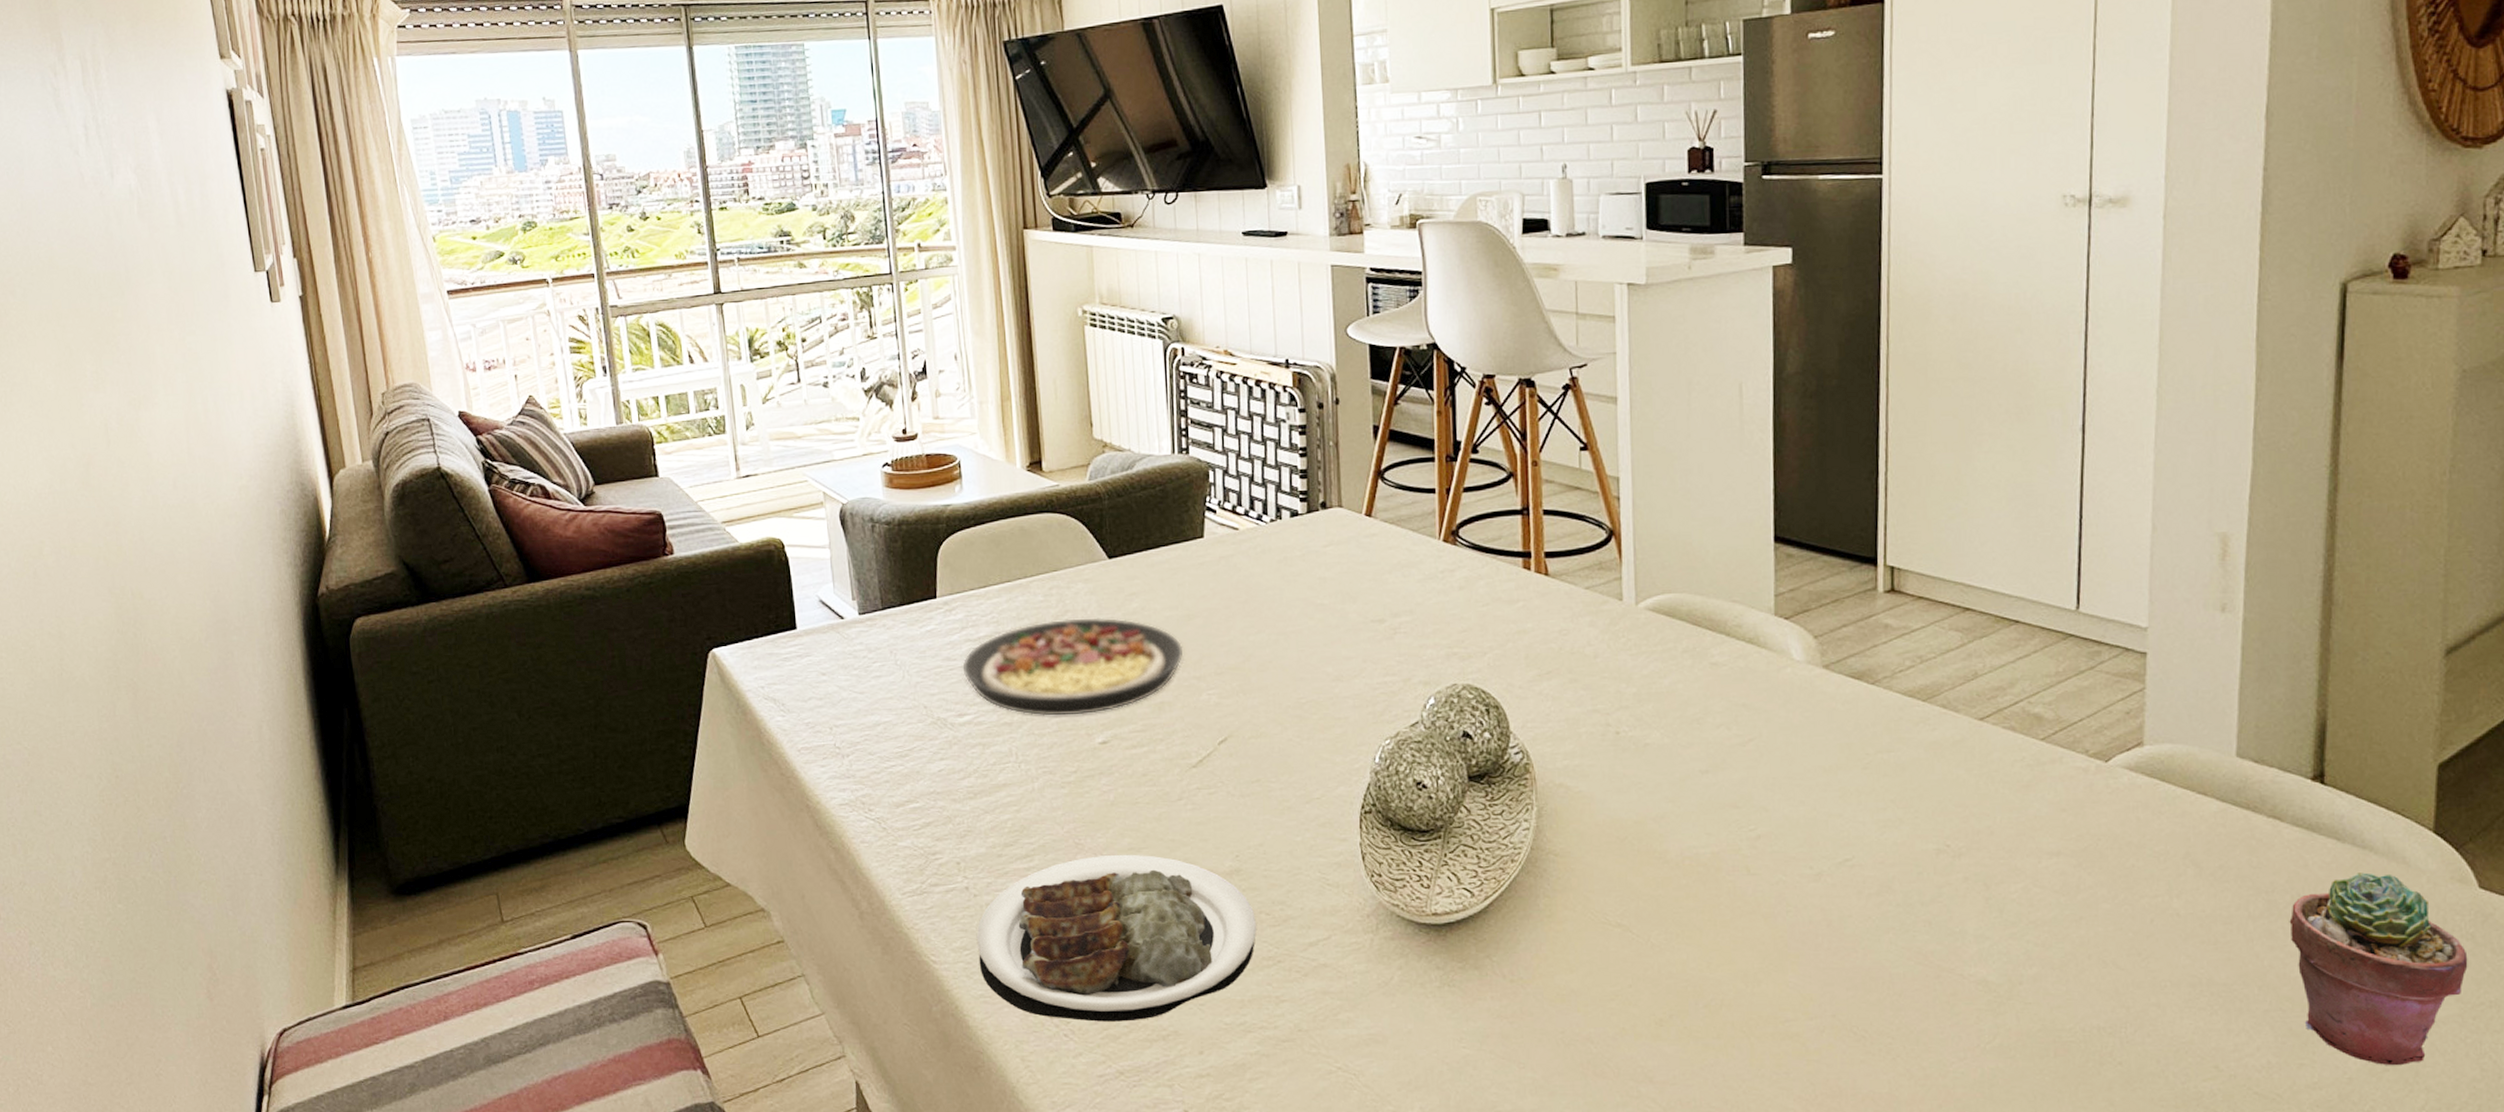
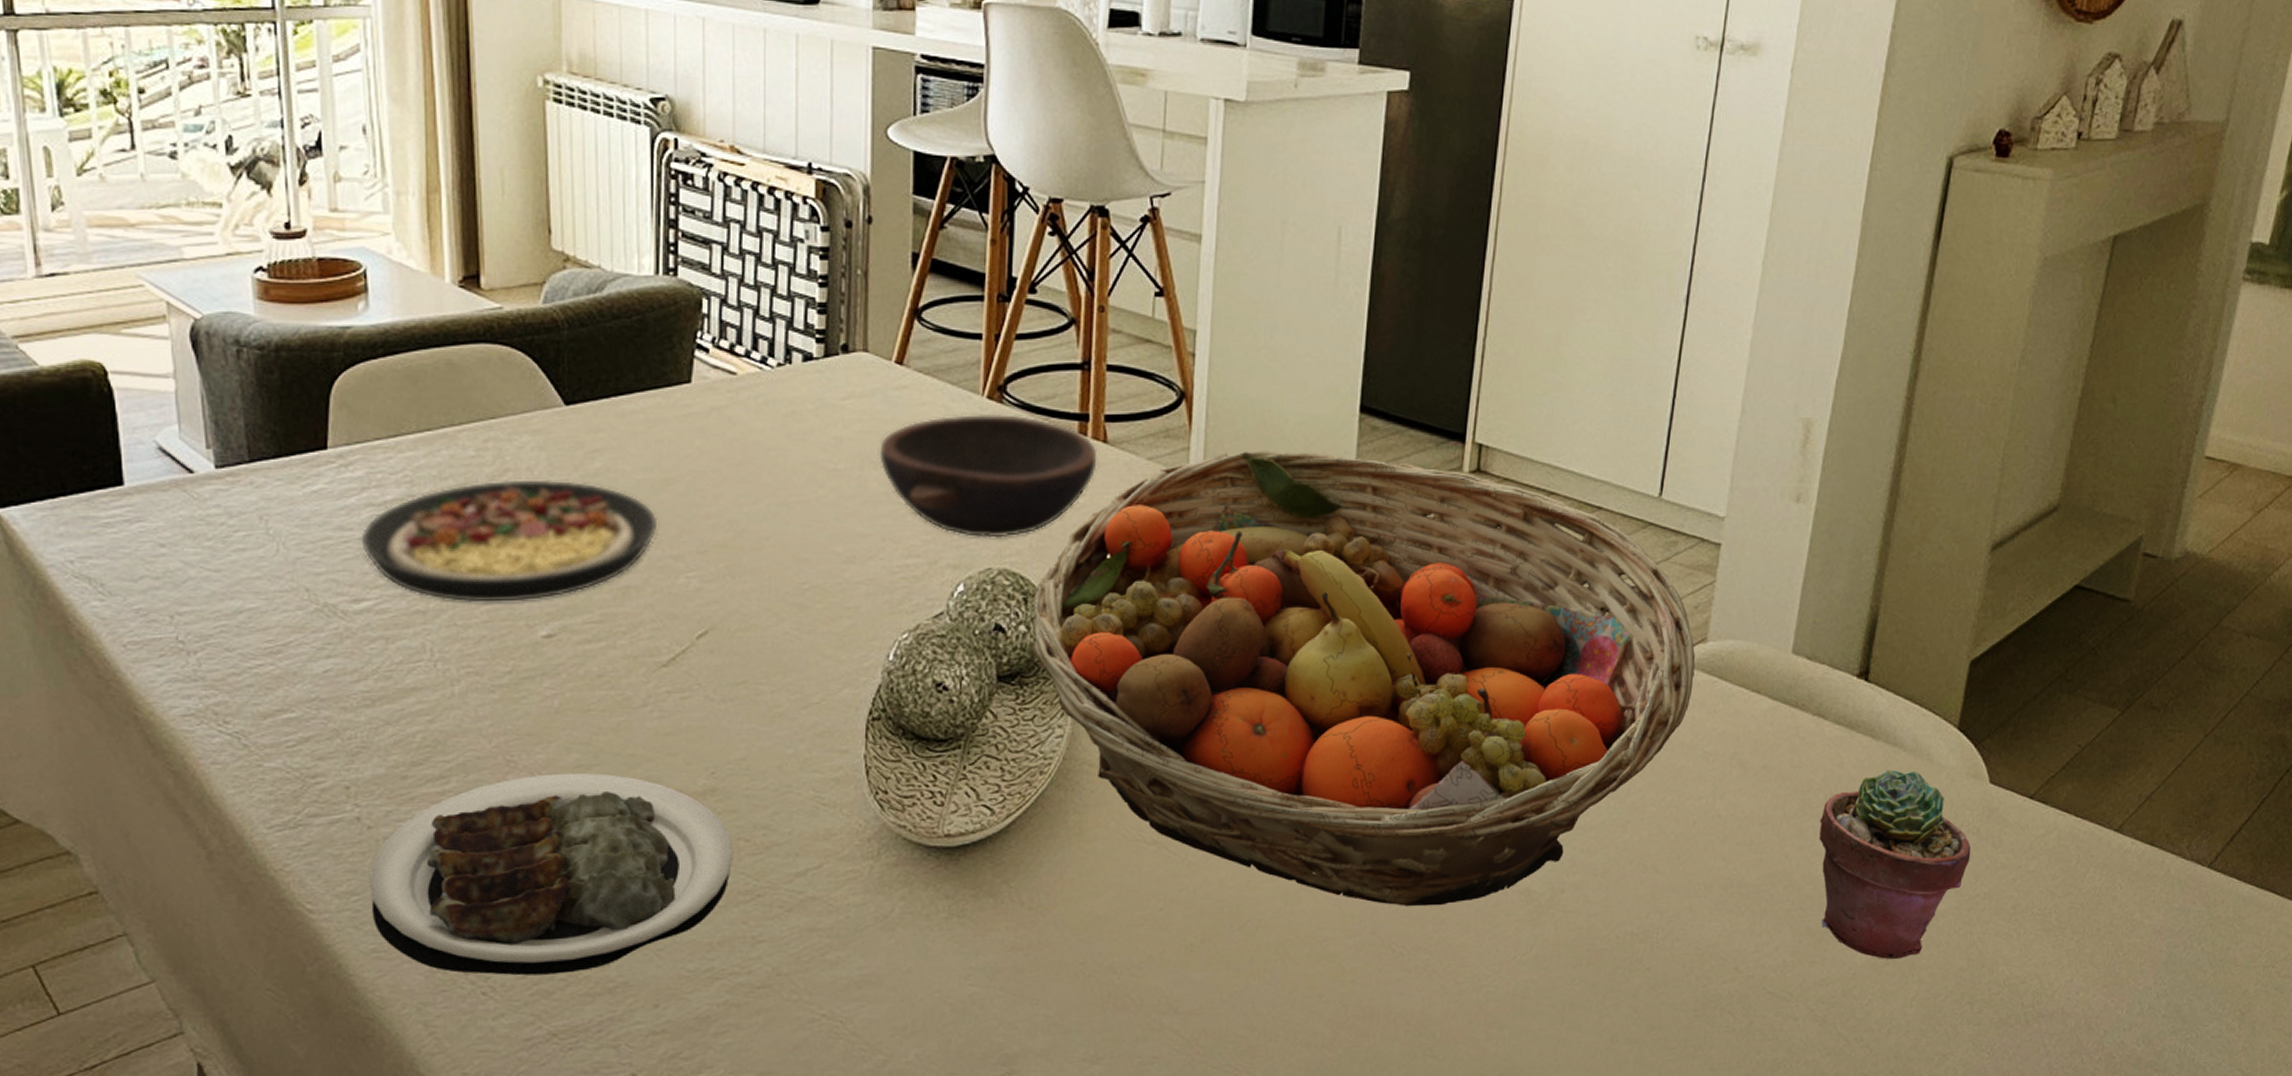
bowl: none [1357,554,1541,658] -> present [879,415,1098,538]
fruit basket: none [1494,578,2134,993] -> present [1031,450,1696,907]

